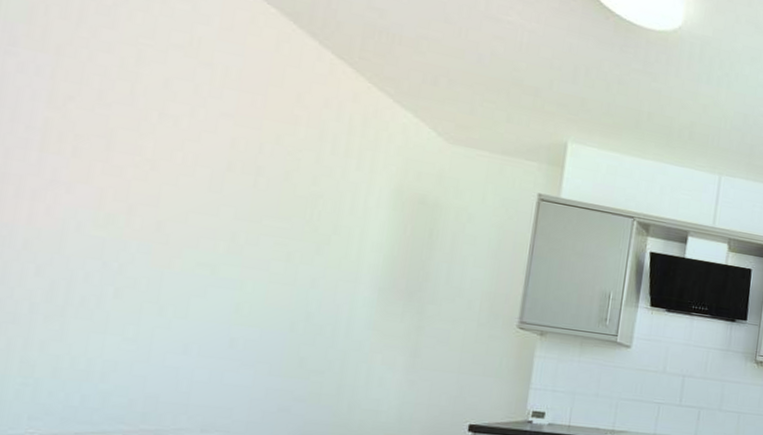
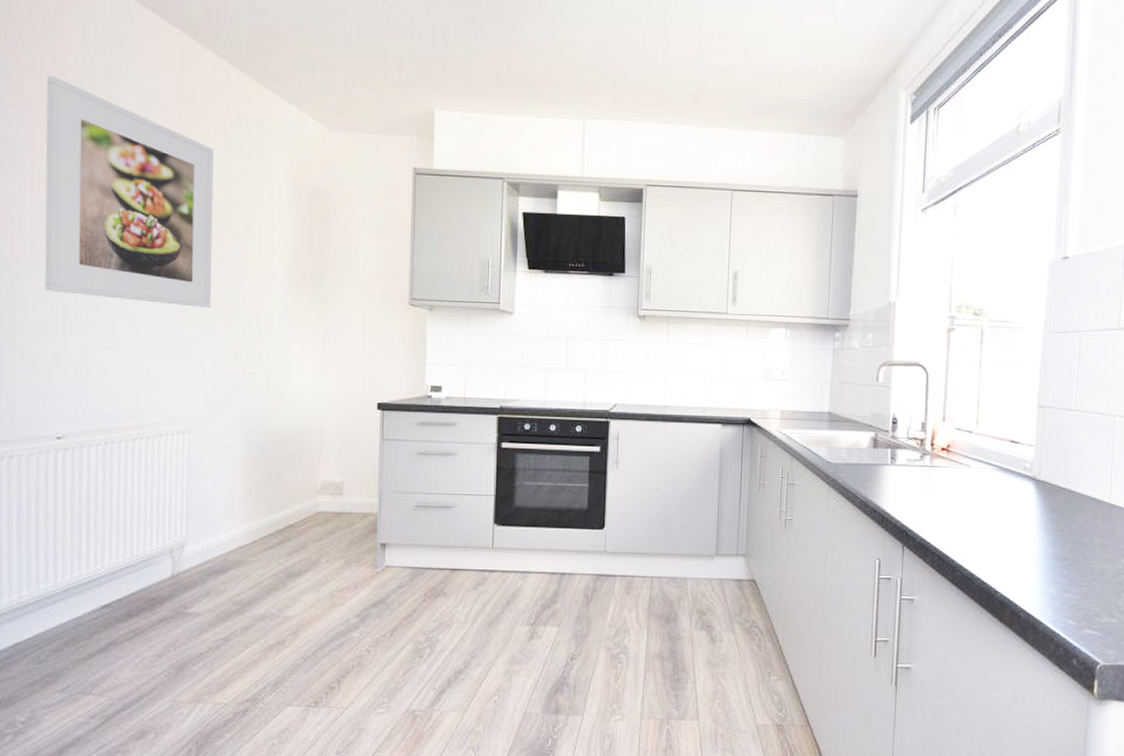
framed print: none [42,25,302,307] -> present [45,75,213,308]

